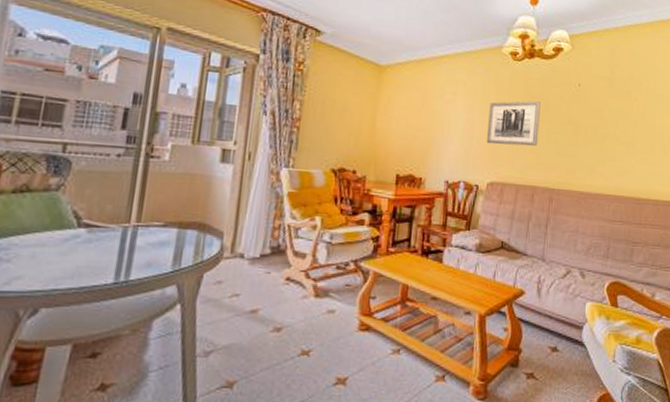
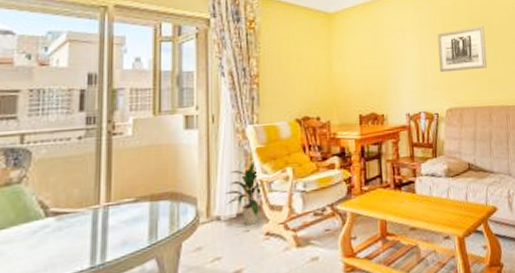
indoor plant: none [251,205,289,268] -> present [224,161,262,226]

